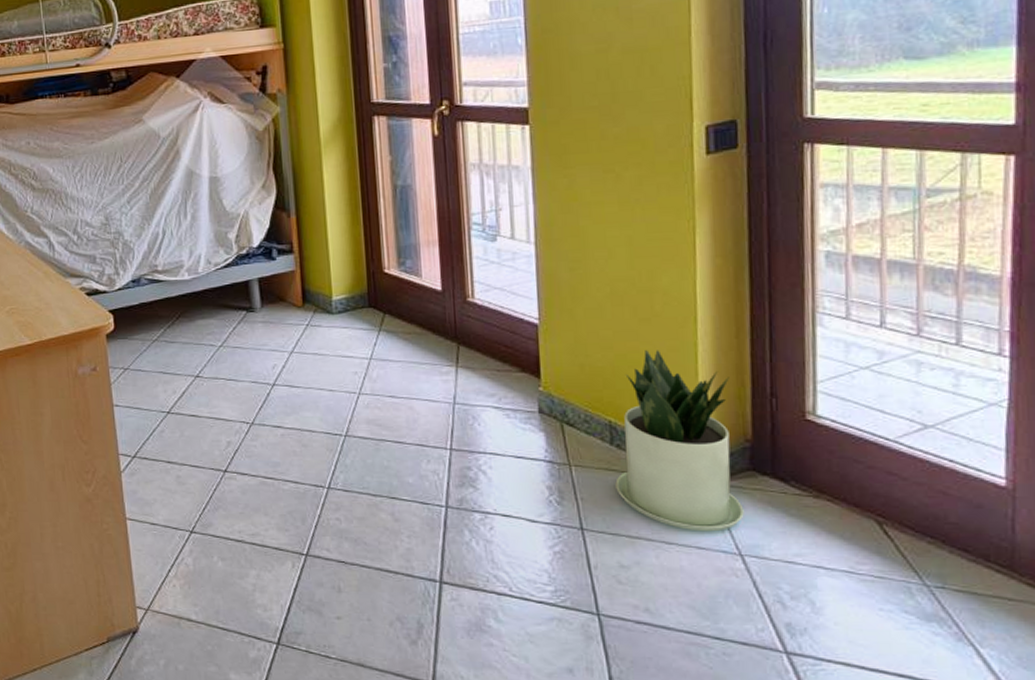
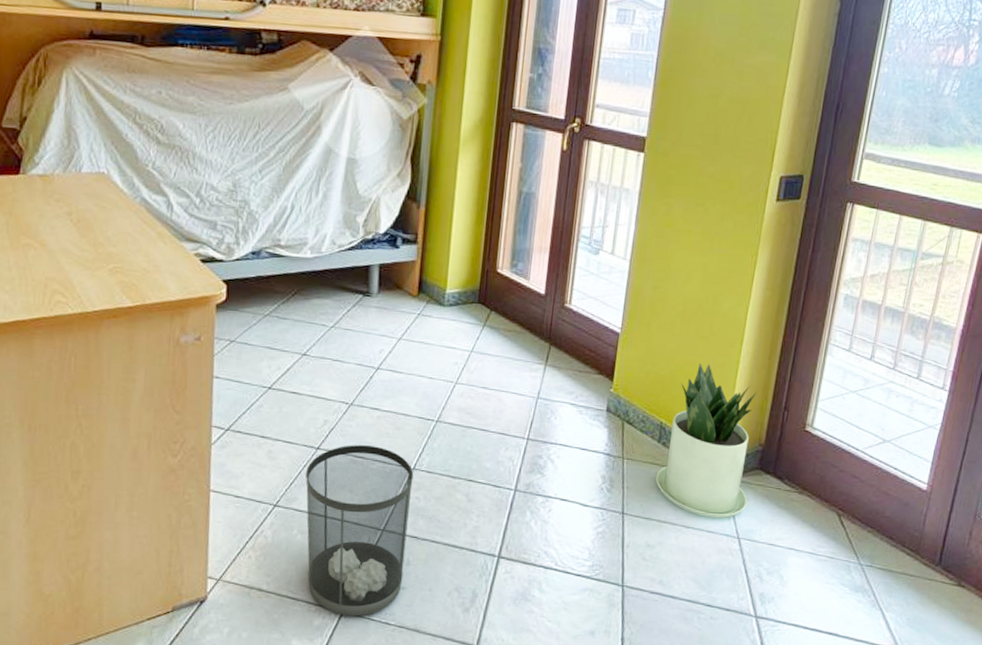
waste bin: none [217,466,337,649] -> present [305,445,414,617]

